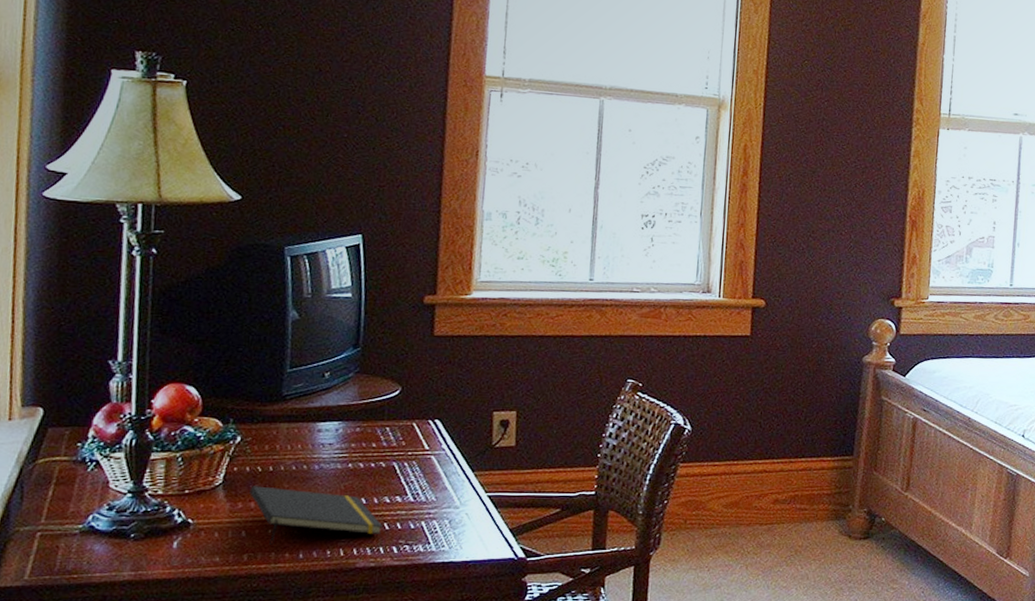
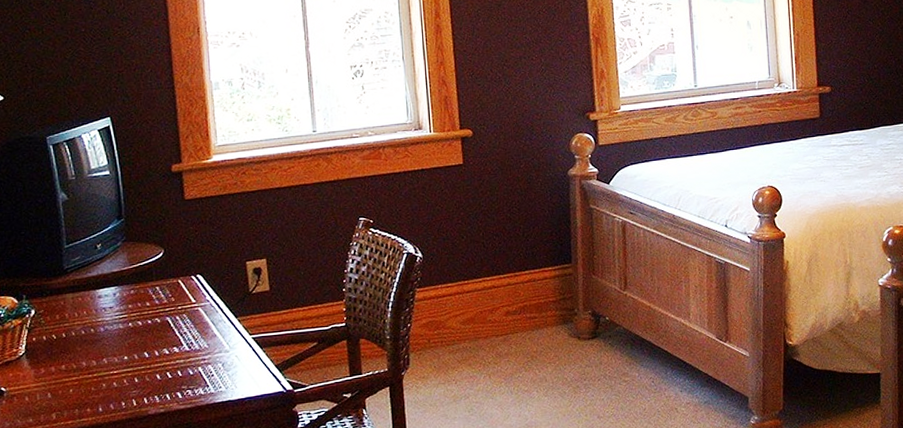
notepad: present [249,486,383,546] -> none [49,351,166,404]

